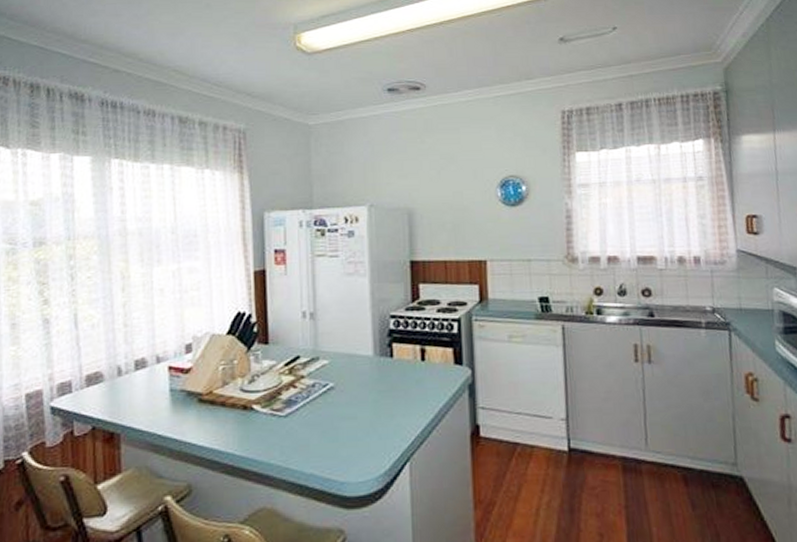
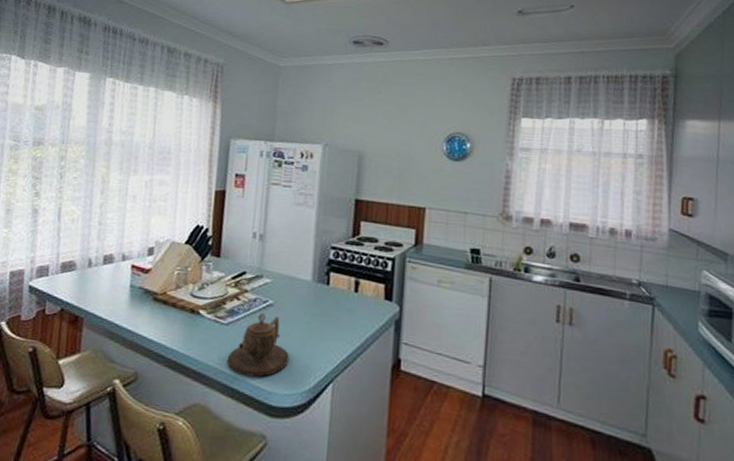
teapot: none [290,398,360,470] -> present [226,313,290,378]

